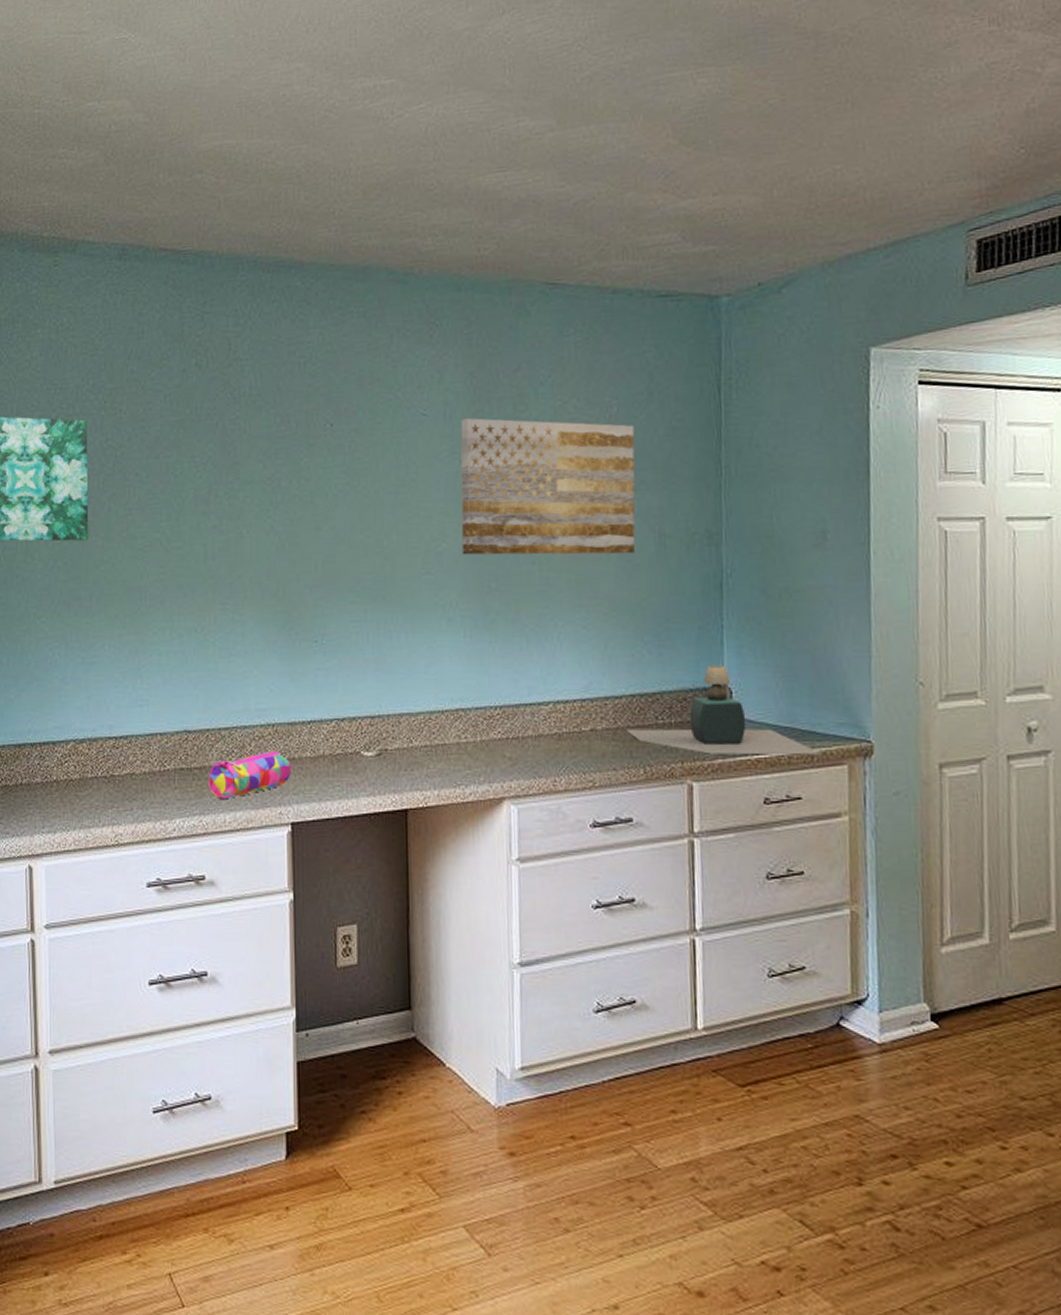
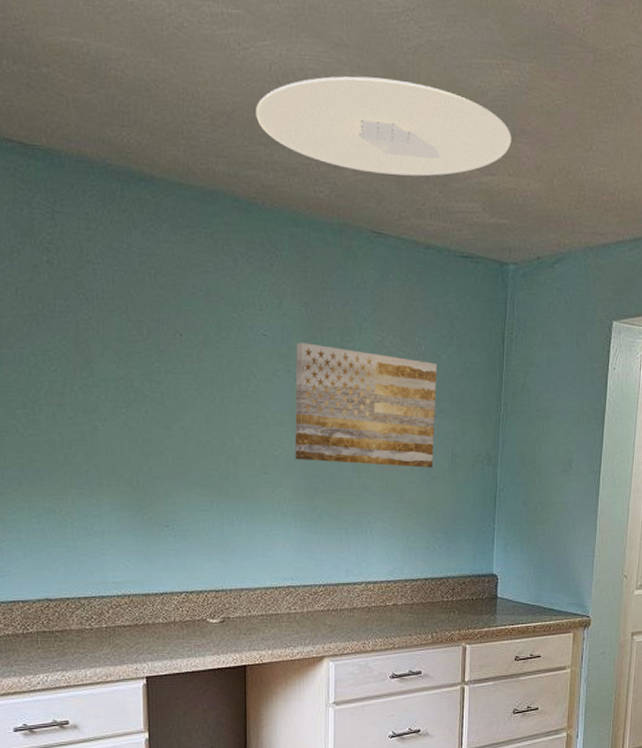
pencil case: present [208,751,291,800] -> none [69,617,146,658]
ceiling light: none [411,114,715,220] -> present [256,76,511,177]
desk lamp: present [627,664,821,755] -> none [420,558,556,626]

